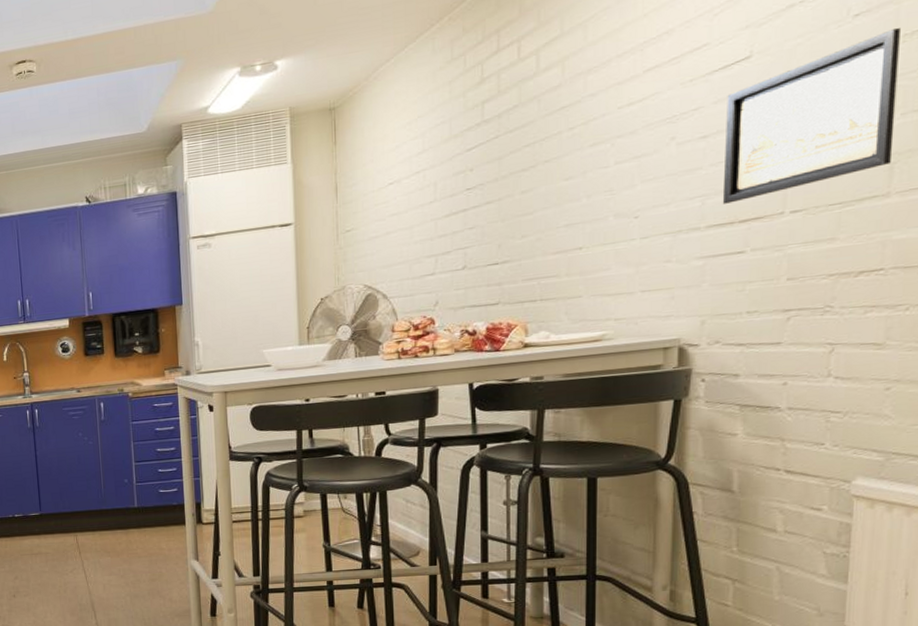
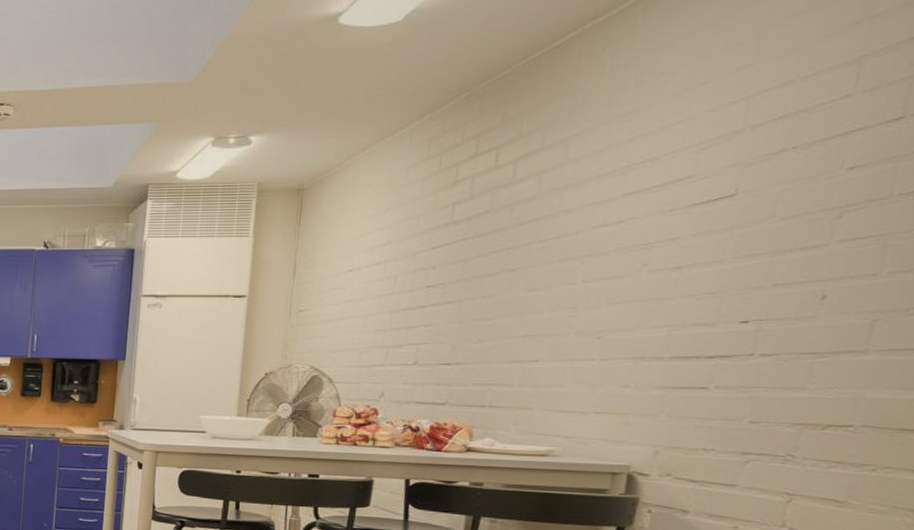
wall art: present [722,28,900,204] -> none [689,187,896,338]

